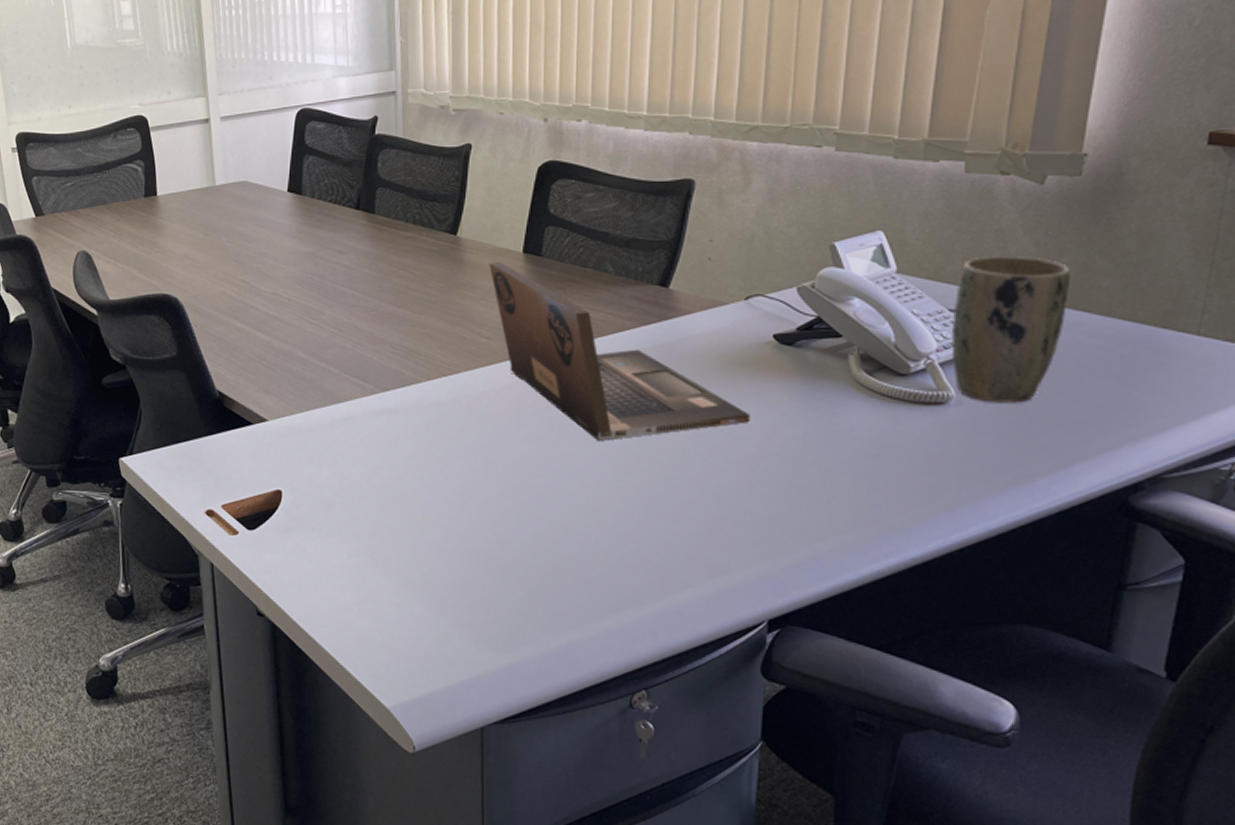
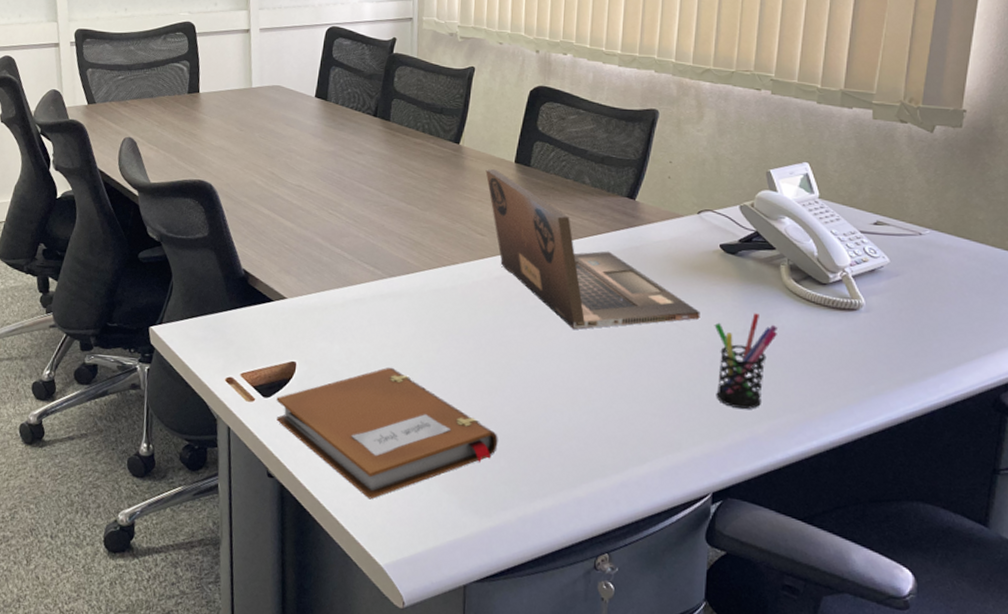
notebook: none [262,491,514,637] -> present [276,367,498,500]
pen holder: none [767,413,845,524] -> present [714,313,777,409]
plant pot: present [951,255,1071,403] -> none [862,188,955,312]

